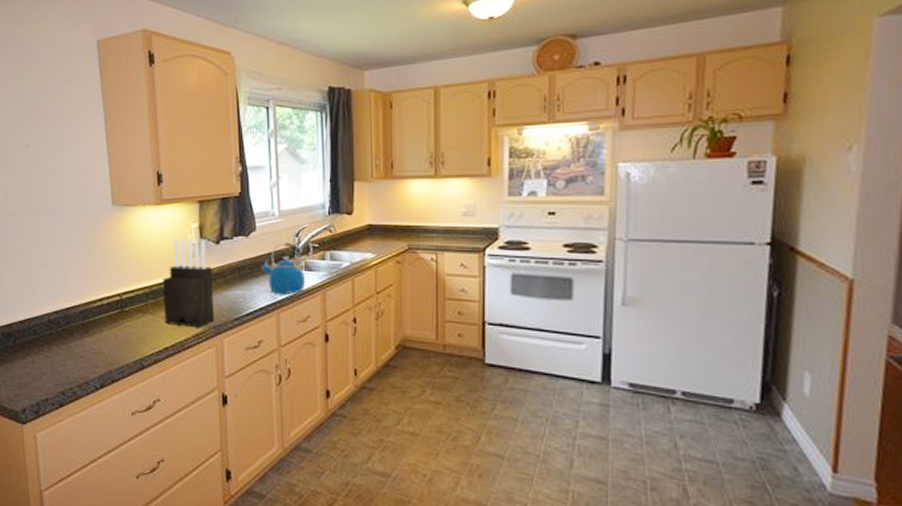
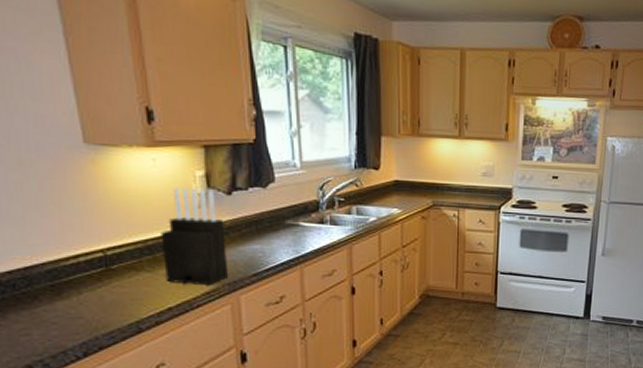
kettle: present [261,242,306,294] -> none [281,195,331,248]

